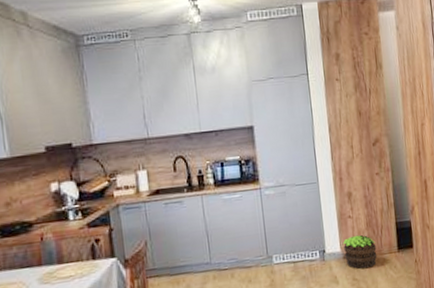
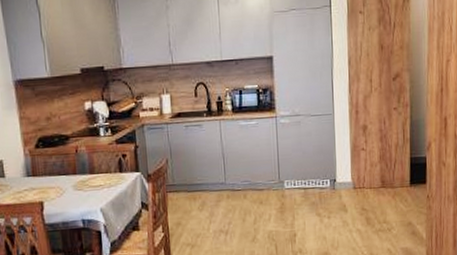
potted plant: present [343,234,377,269] -> none [355,167,388,200]

